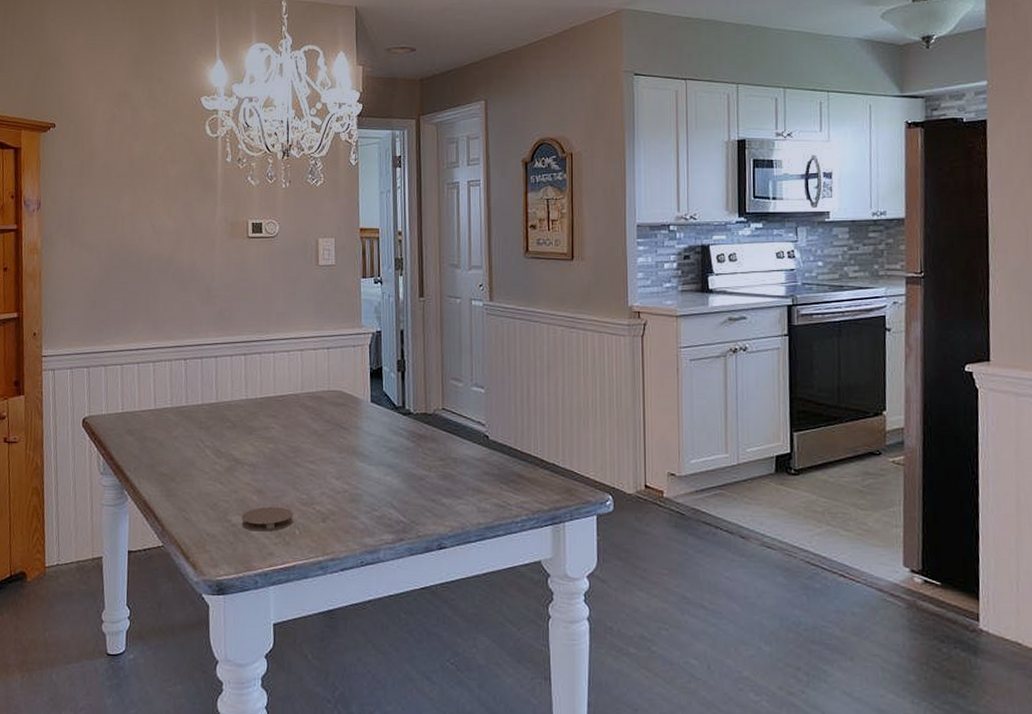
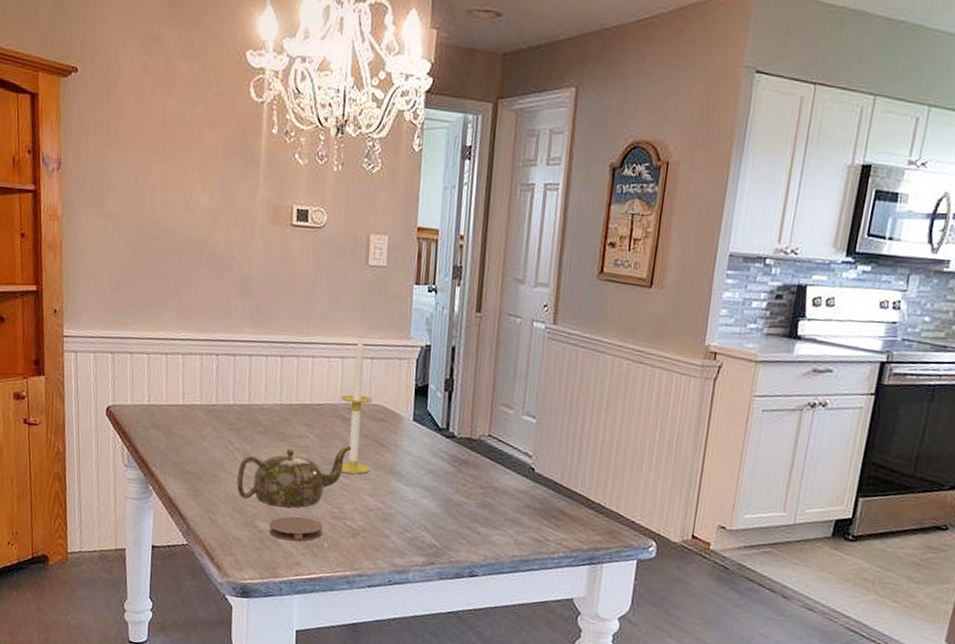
teapot: none [208,433,316,499] -> present [236,446,352,508]
candle: none [302,330,335,459] -> present [341,337,373,475]

